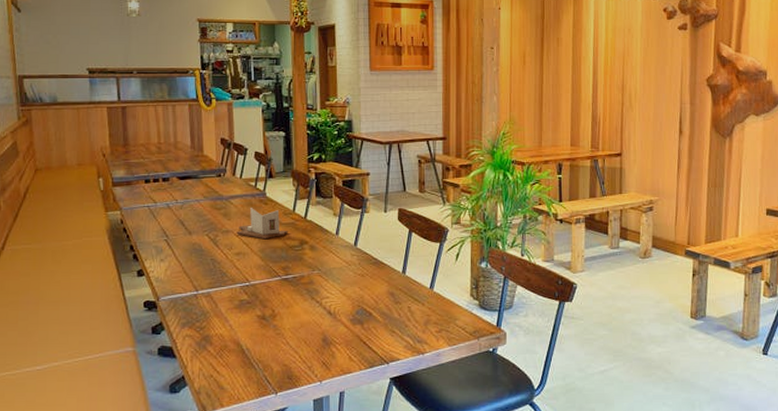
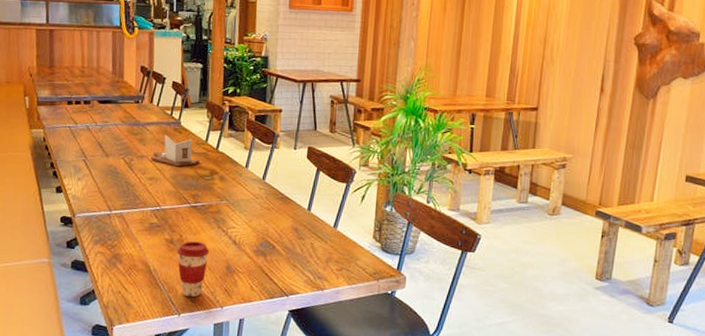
coffee cup: none [270,315,304,374] -> present [176,241,210,298]

